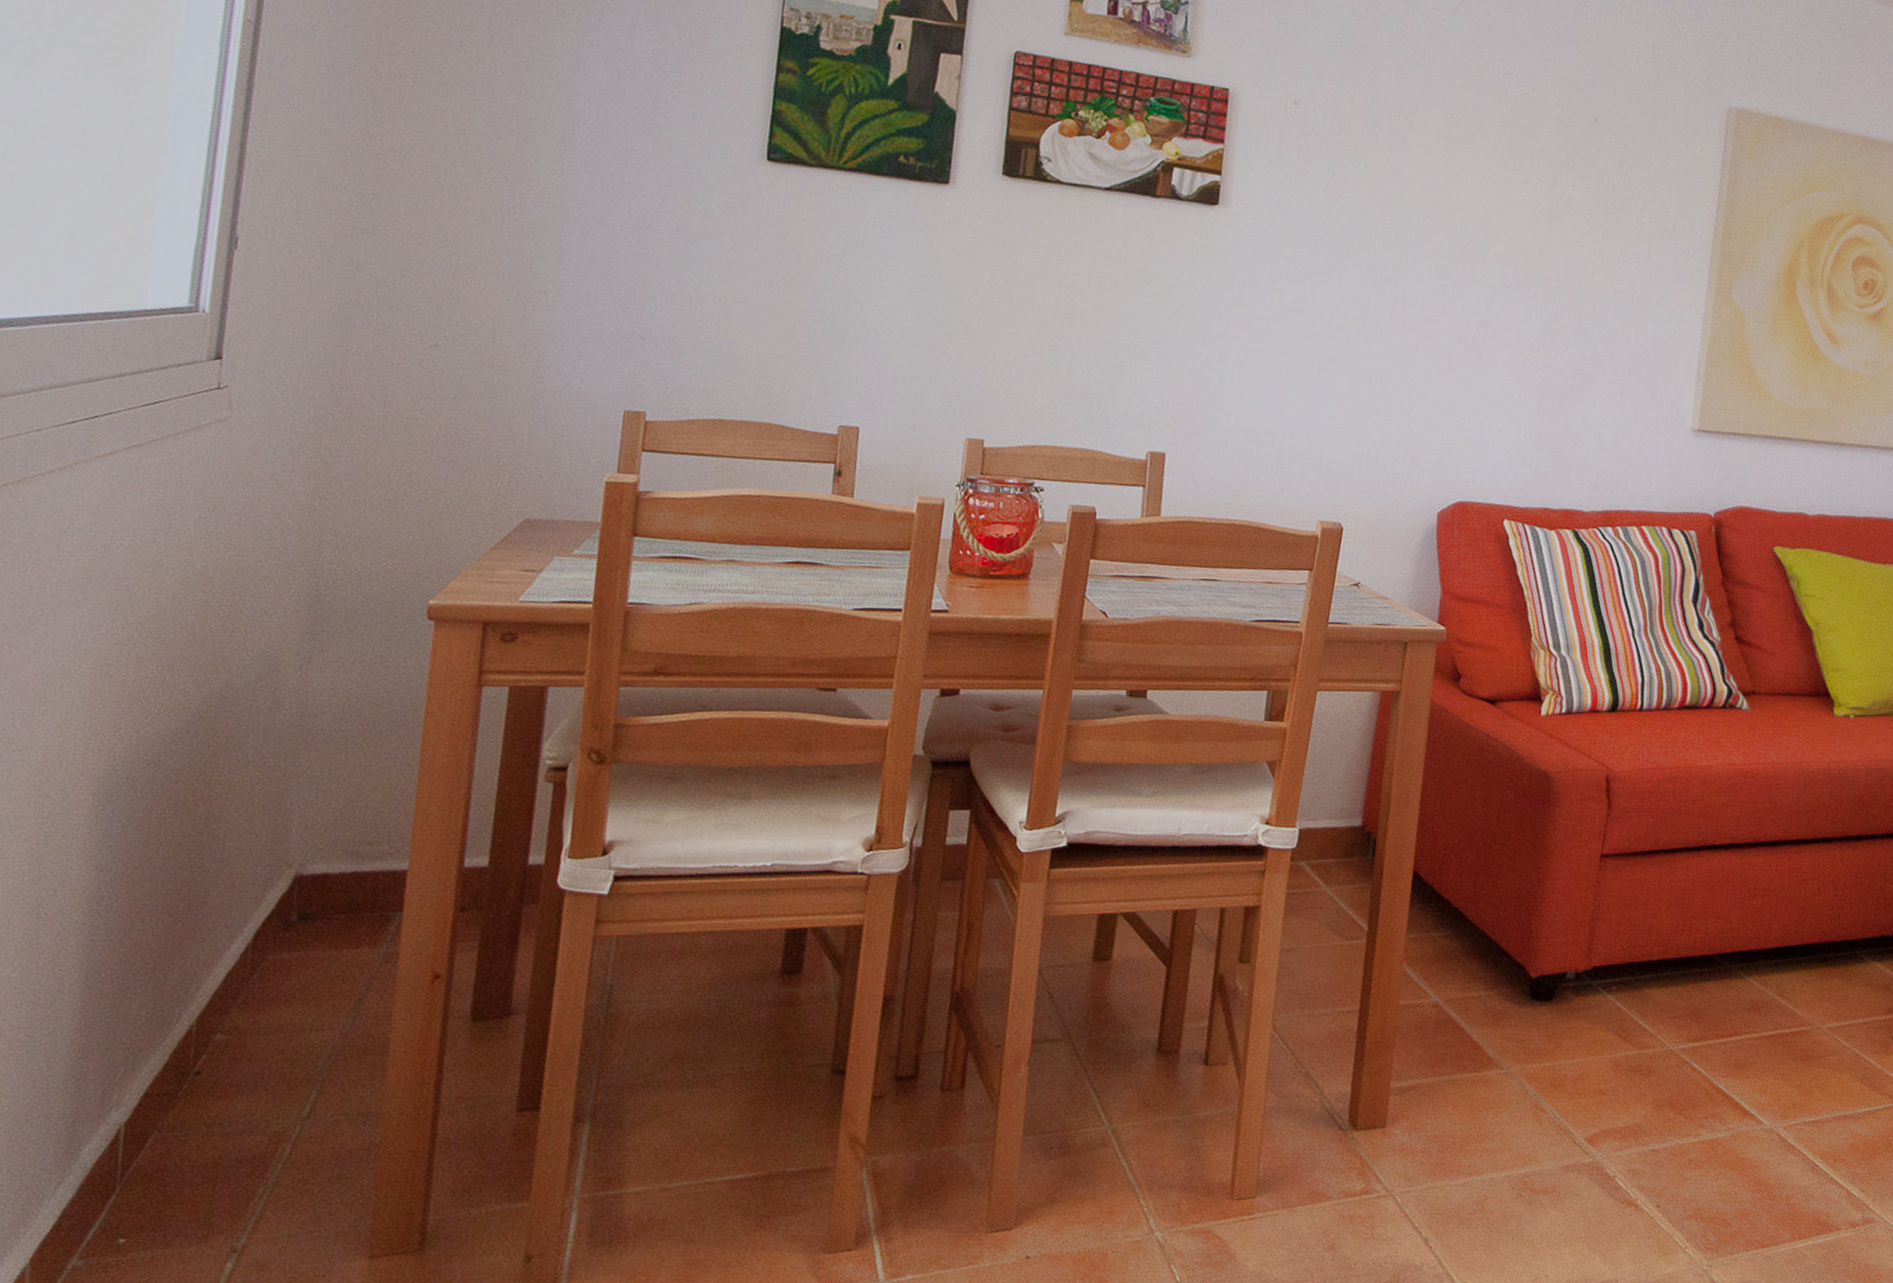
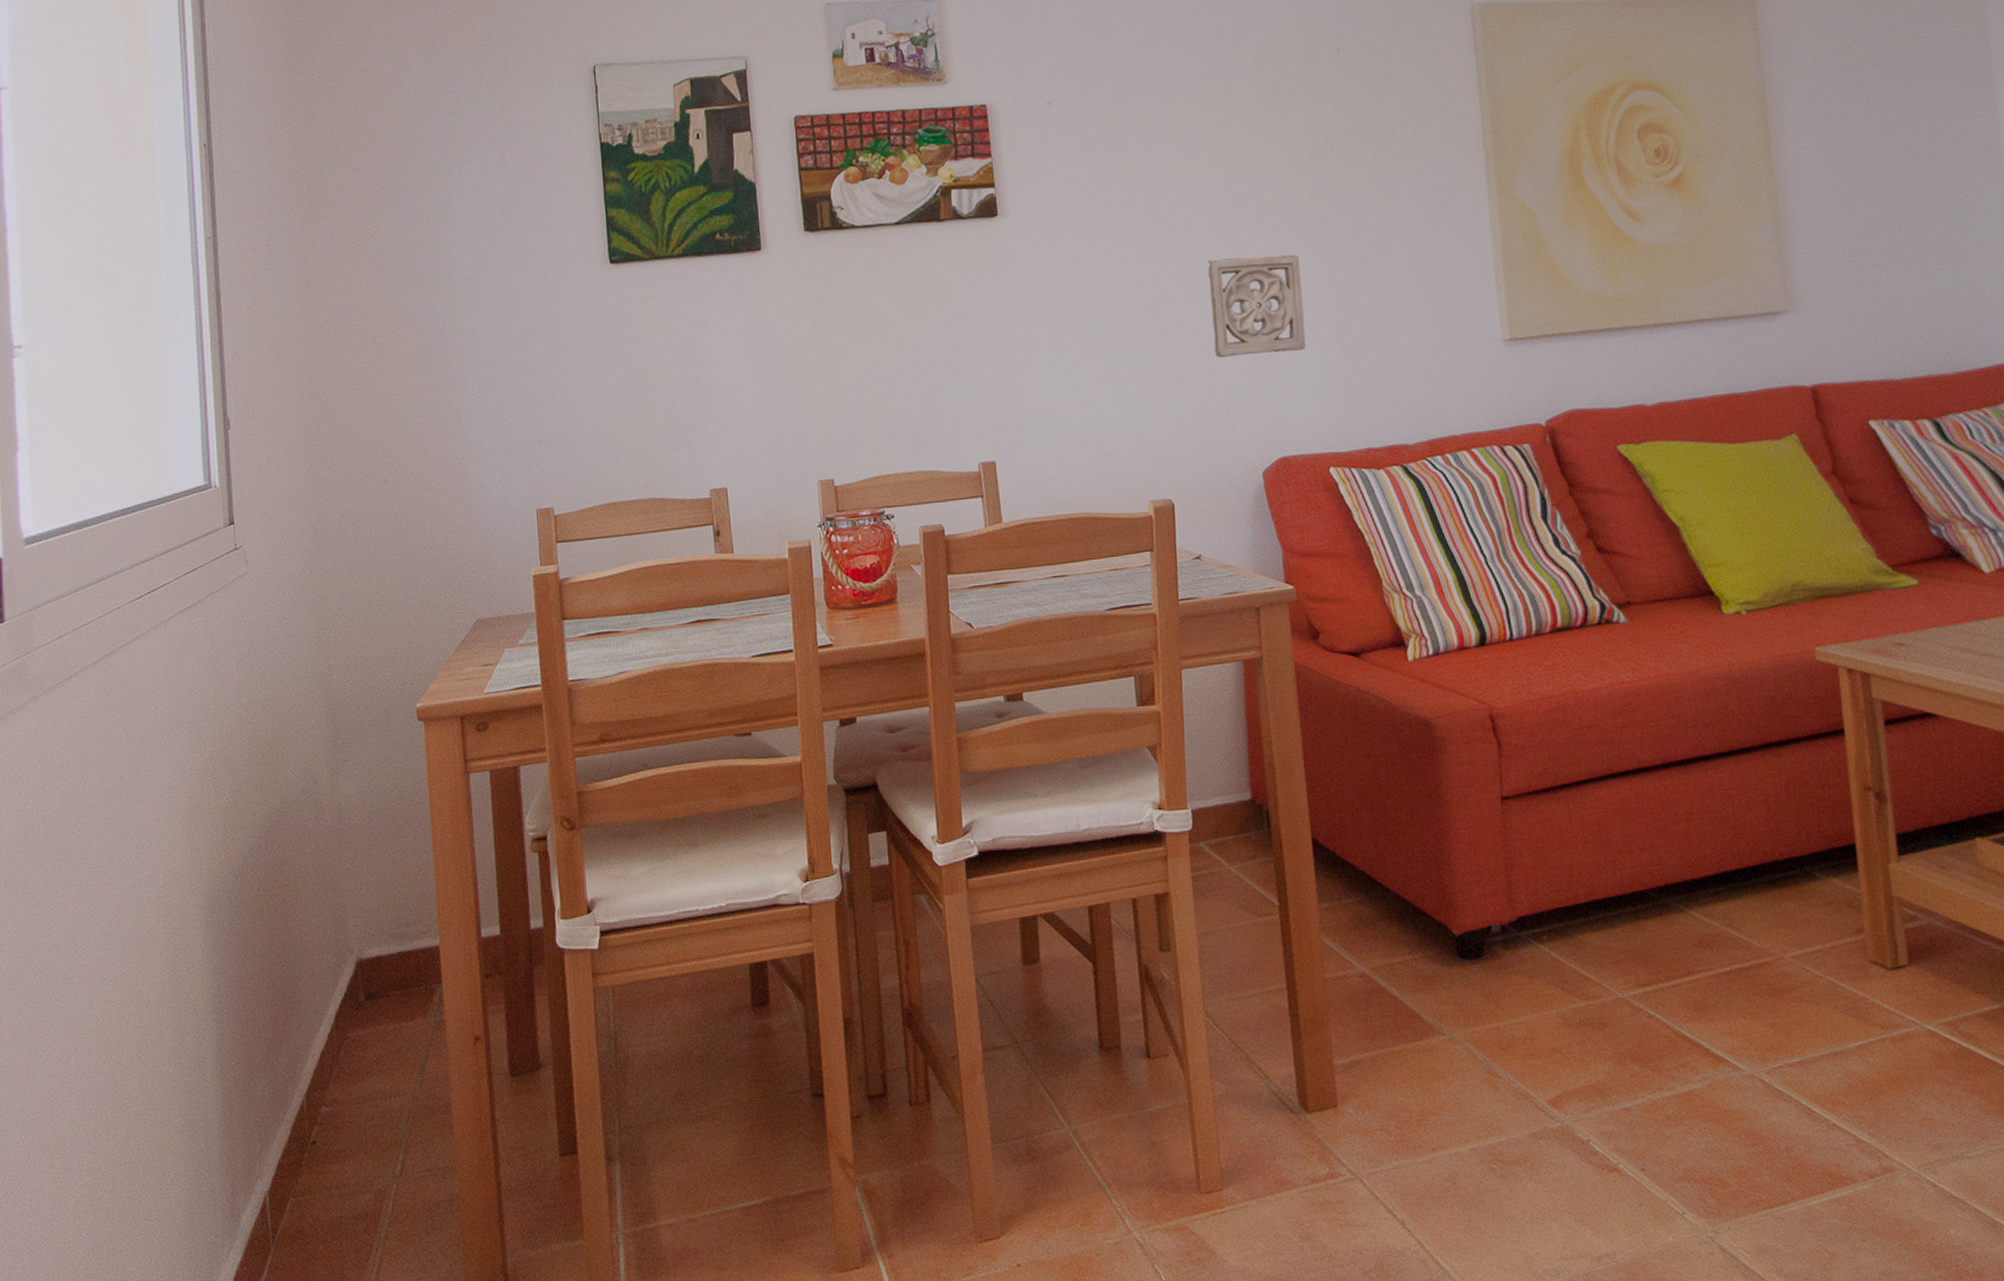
wall ornament: none [1414,296,1517,402] -> present [1208,255,1306,358]

